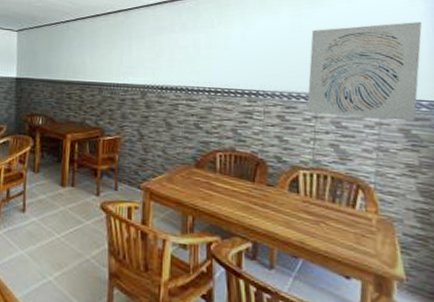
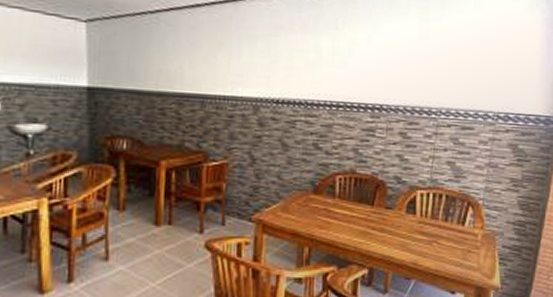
wall art: present [307,21,423,122] -> none [428,32,538,136]

